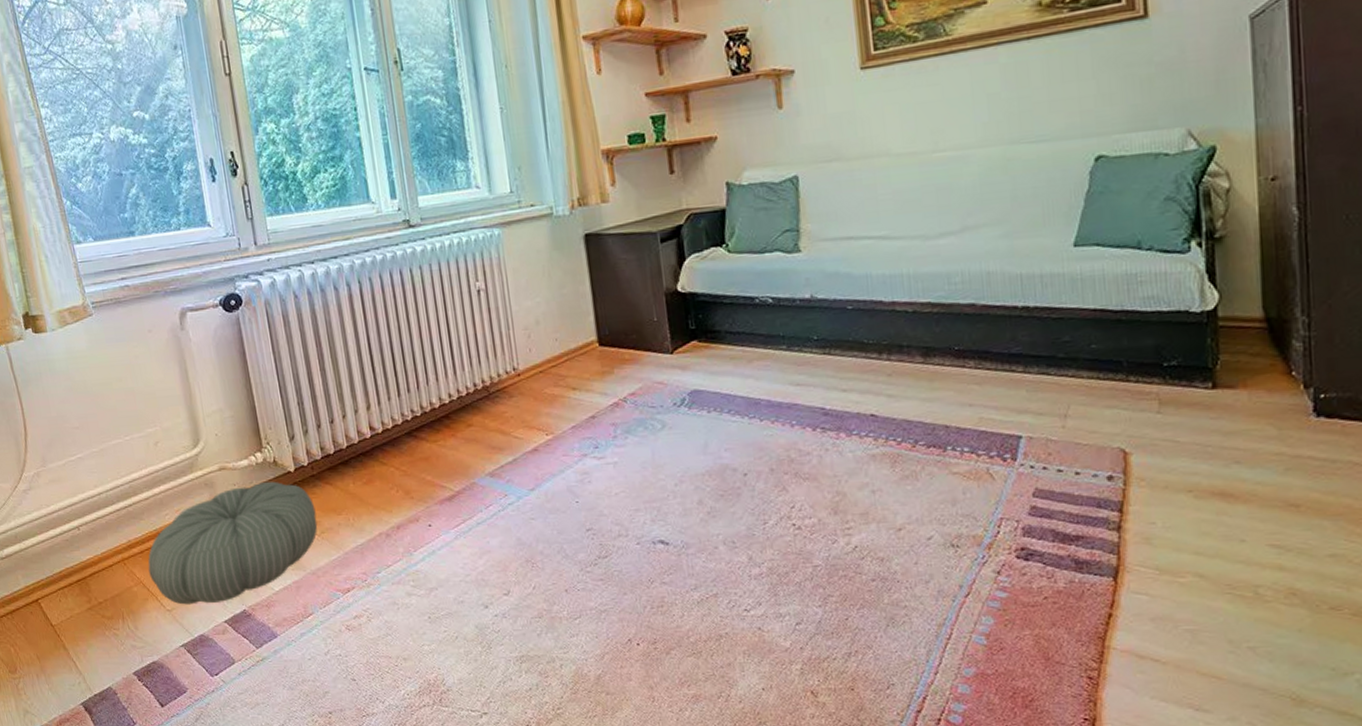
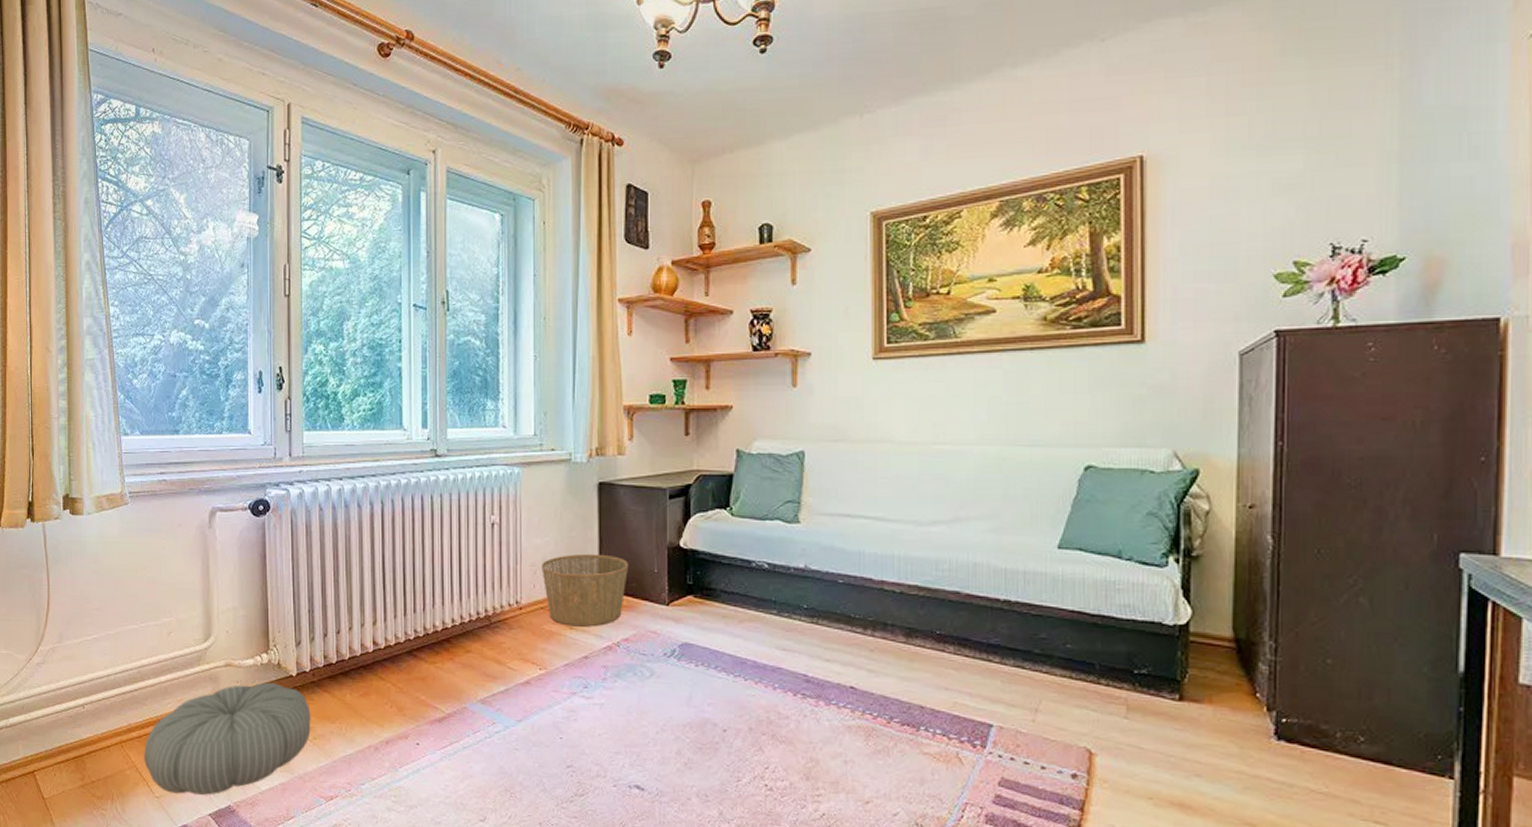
basket: none [534,308,627,387] -> present [540,553,629,627]

